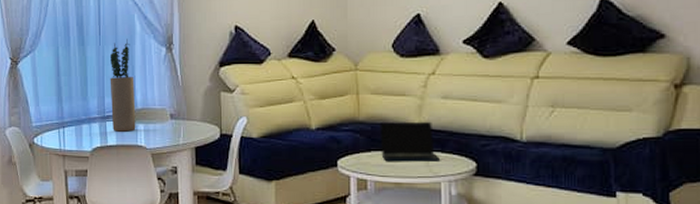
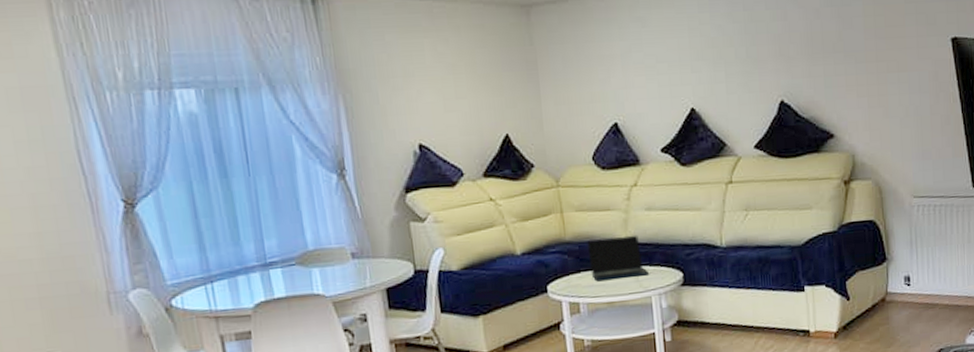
vase: present [109,39,136,132] -> none [264,166,310,281]

